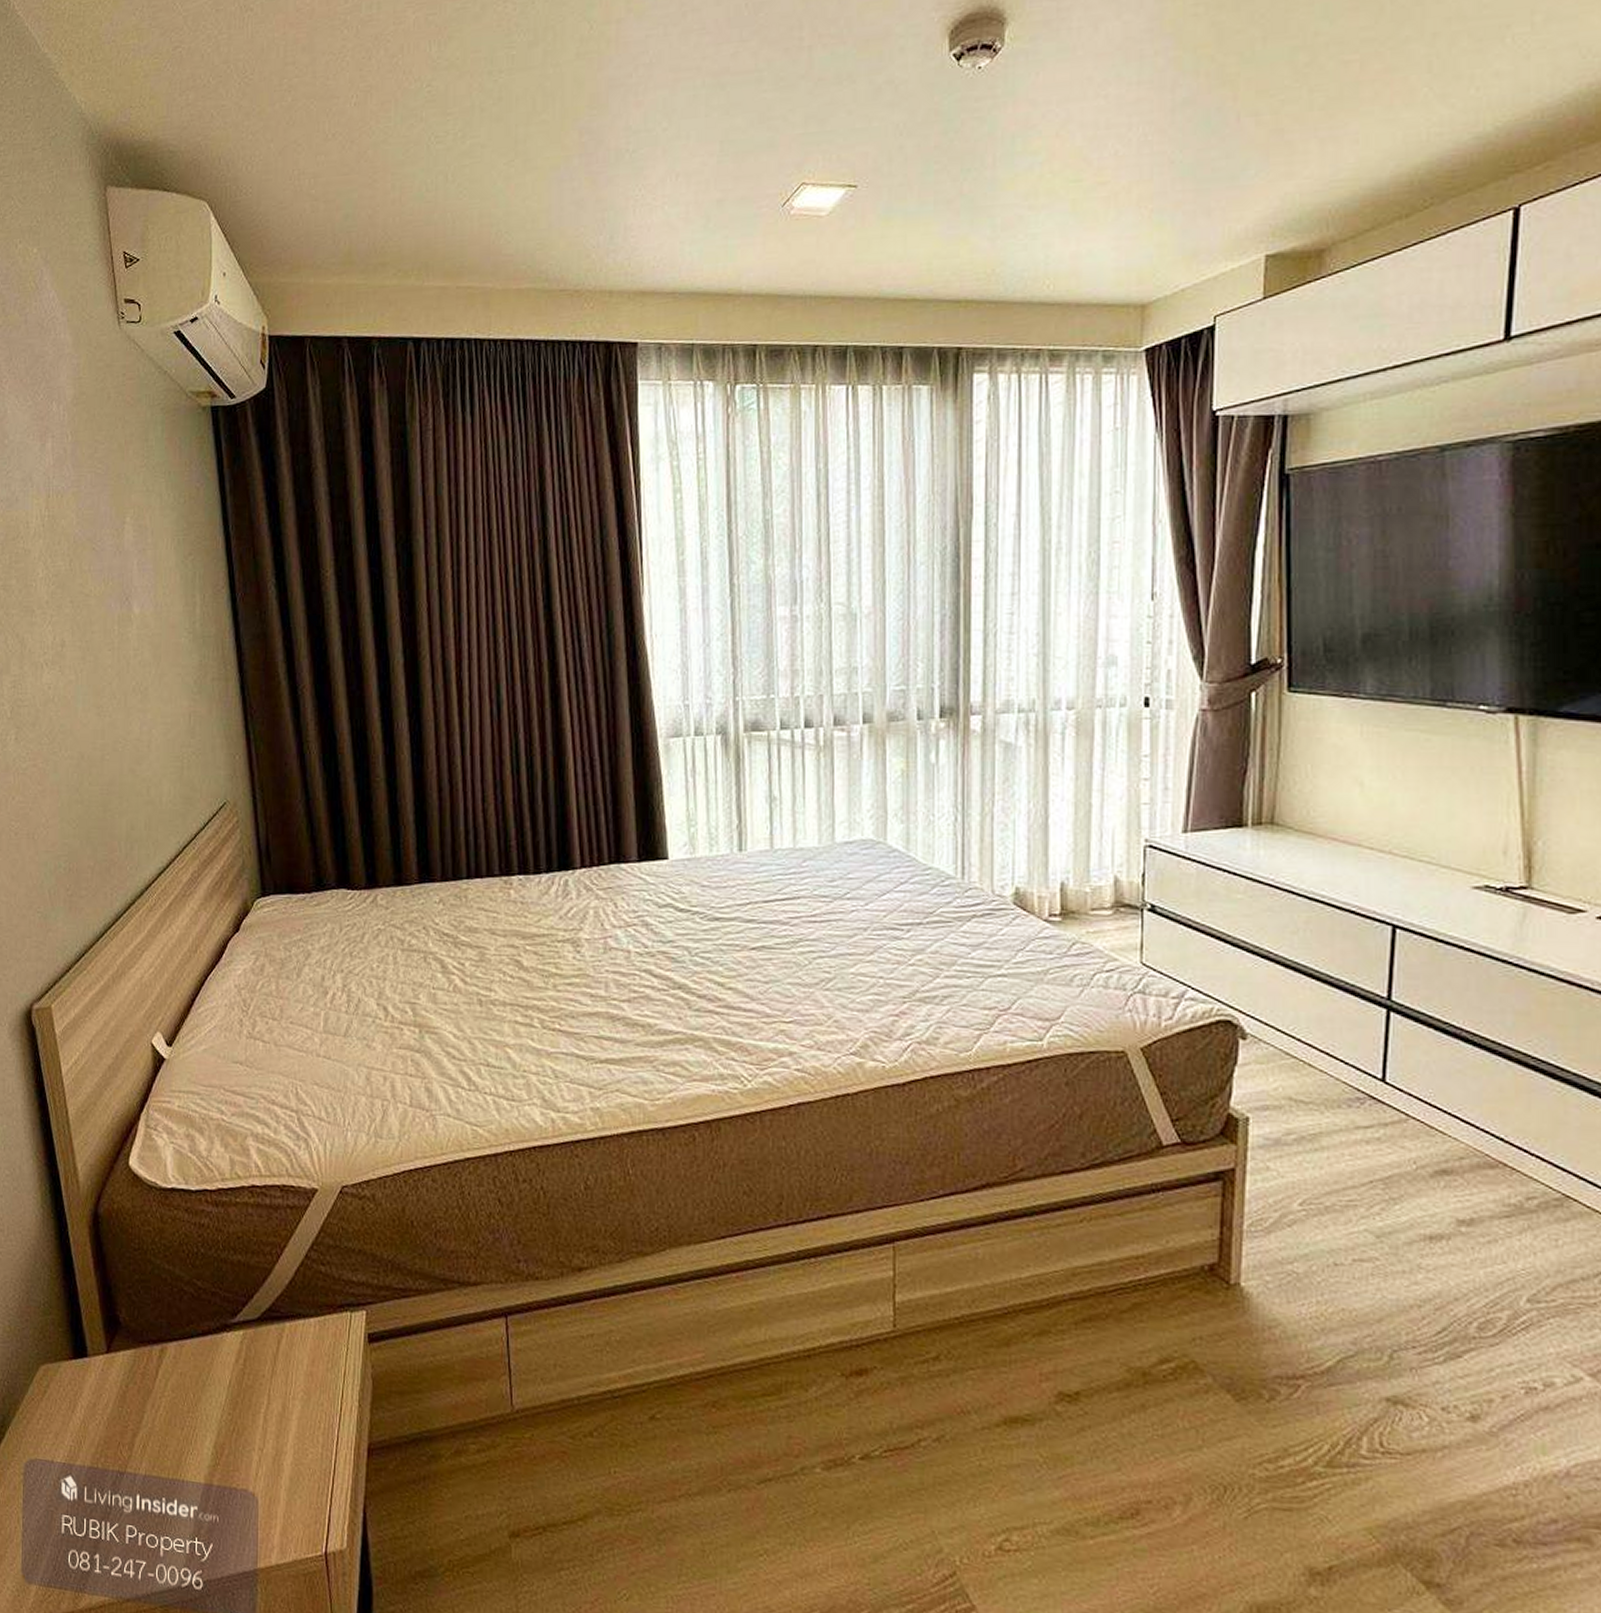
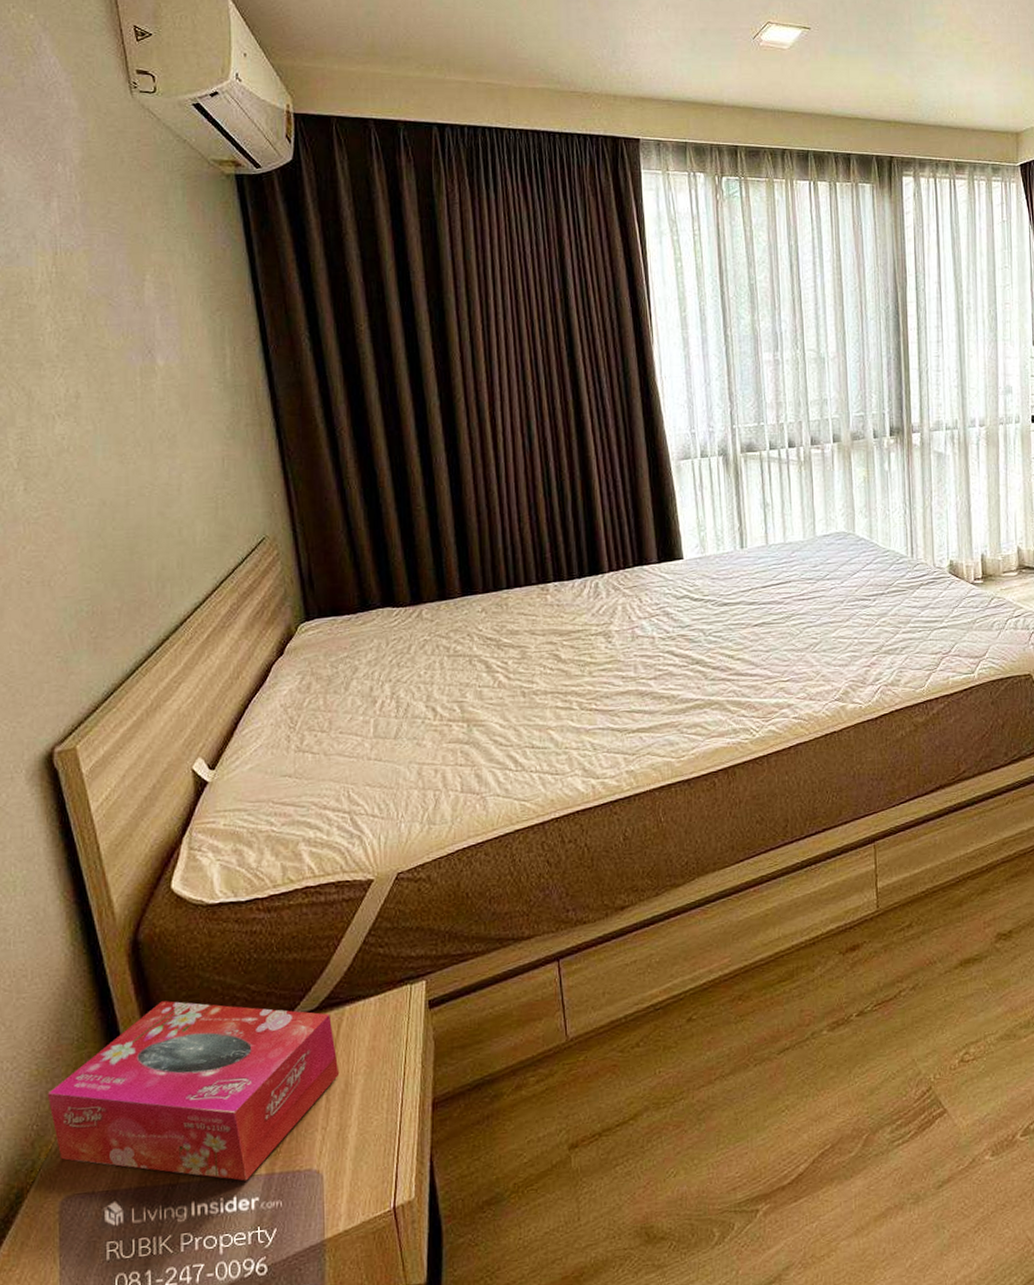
tissue box: none [17,1280,278,1486] -> present [47,1001,340,1181]

